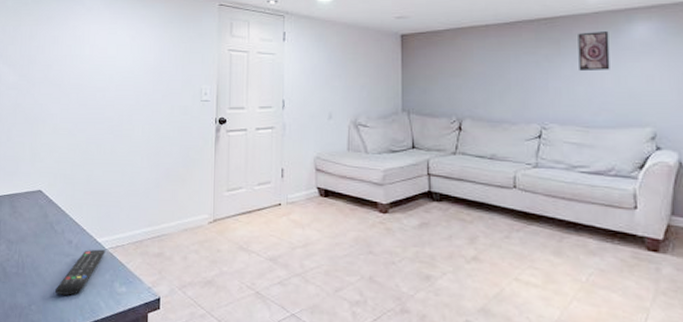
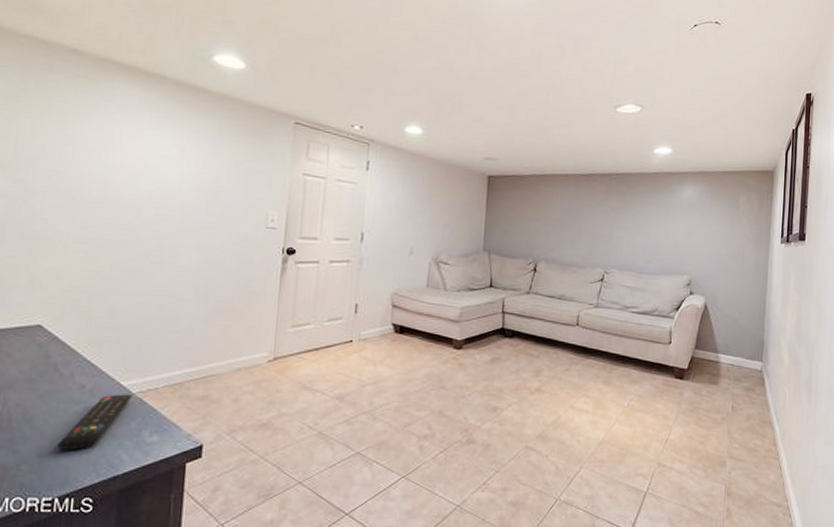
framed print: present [578,31,610,70] -> none [639,189,665,225]

